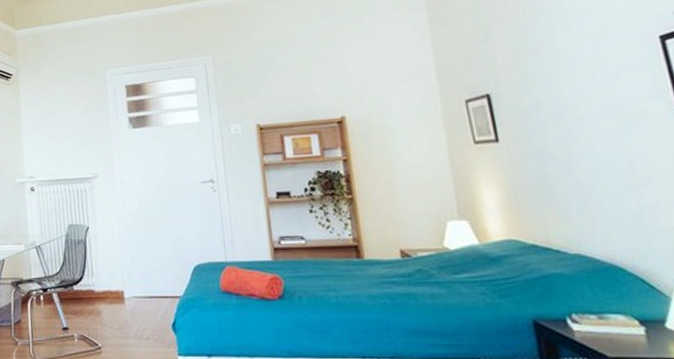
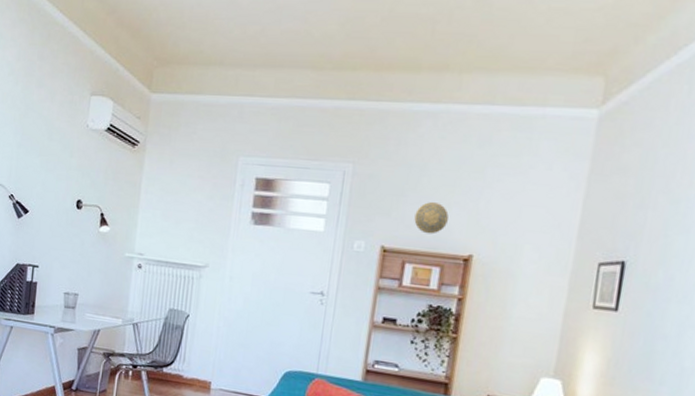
decorative plate: none [280,75,313,105] -> present [414,202,449,234]

